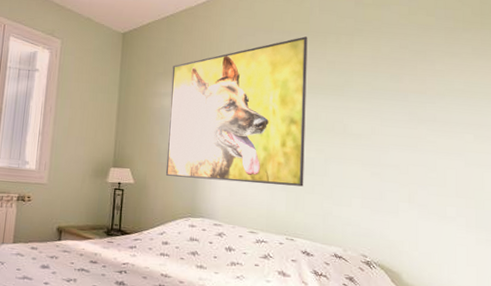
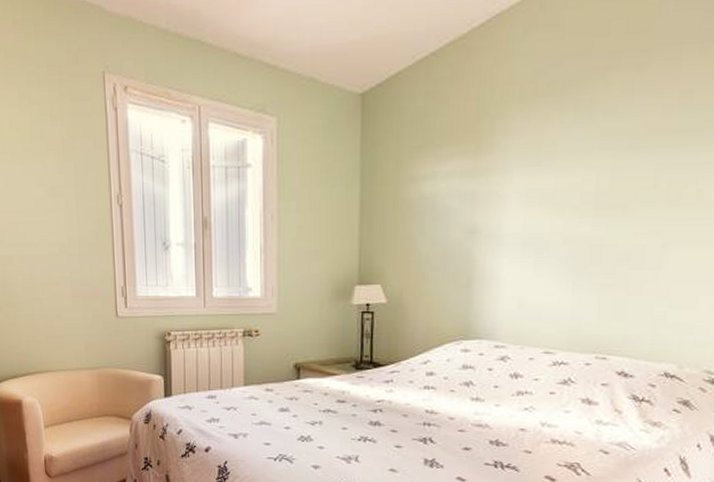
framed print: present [165,36,308,187] -> none [428,55,651,289]

